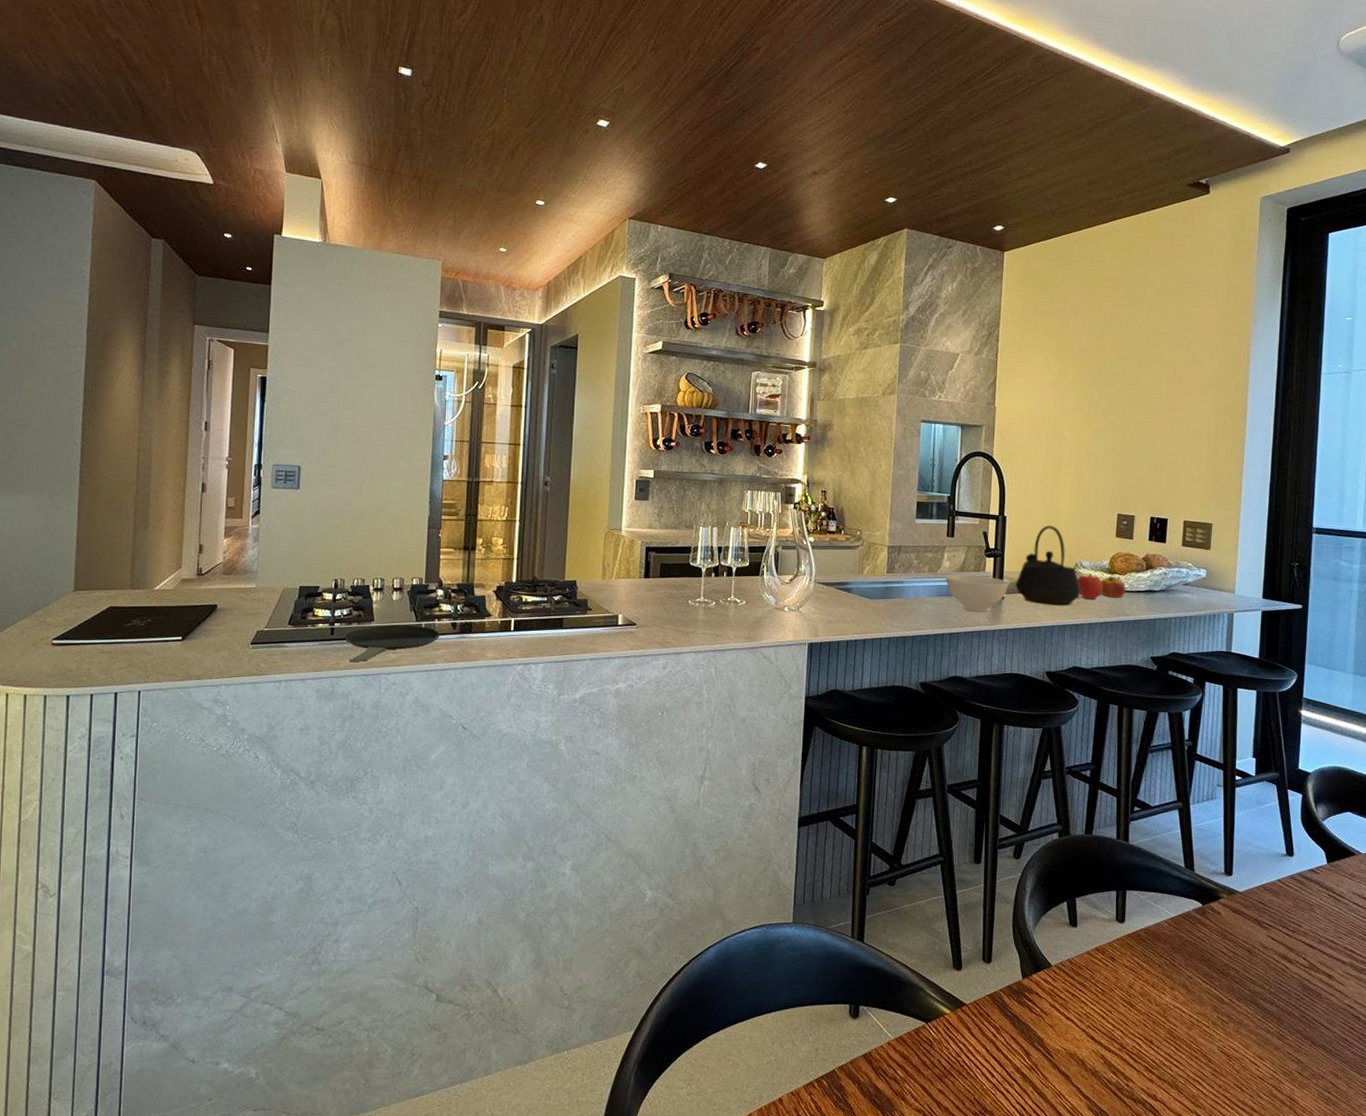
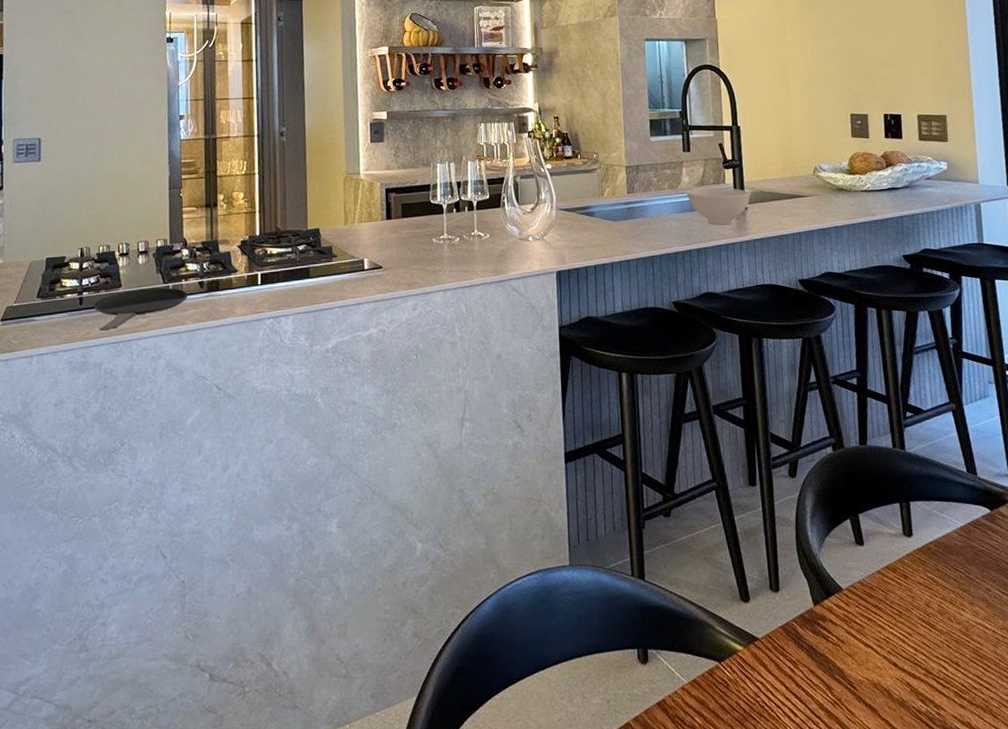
kettle: present [1015,525,1081,606] -> none [756,131,824,212]
fruit: present [1077,573,1104,601] -> none [818,176,846,203]
apple: present [1101,574,1126,599] -> none [843,174,869,200]

